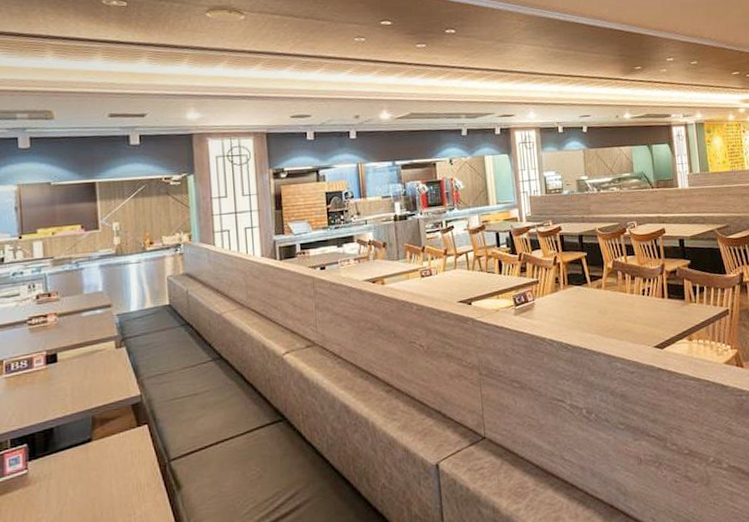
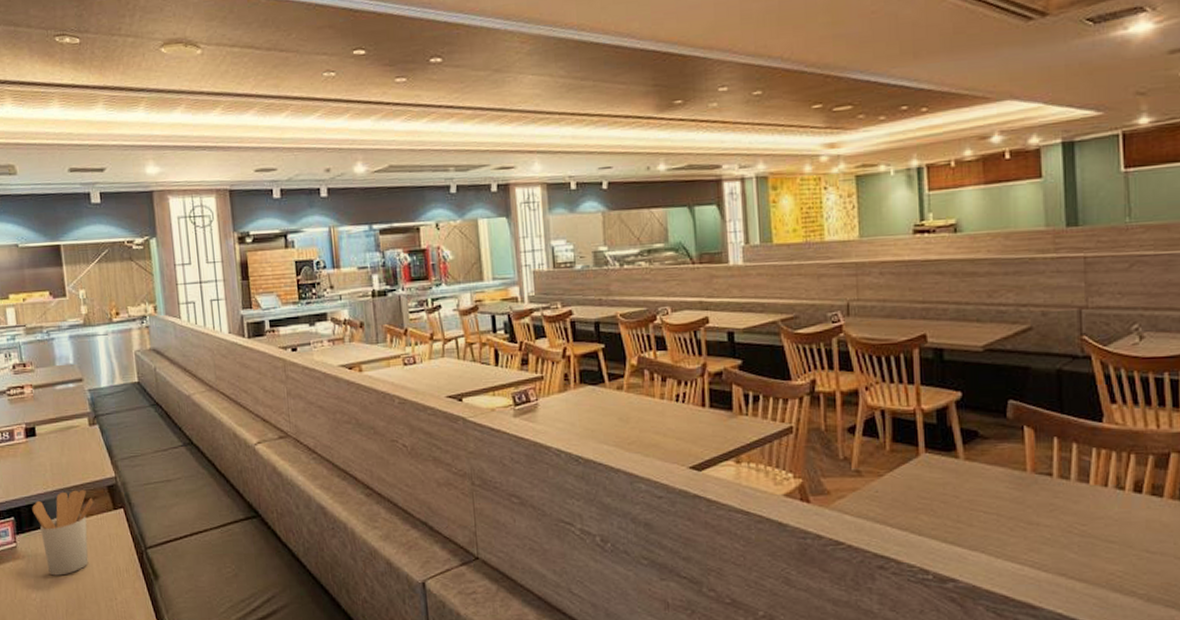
utensil holder: none [48,410,116,498] -> present [32,489,94,576]

